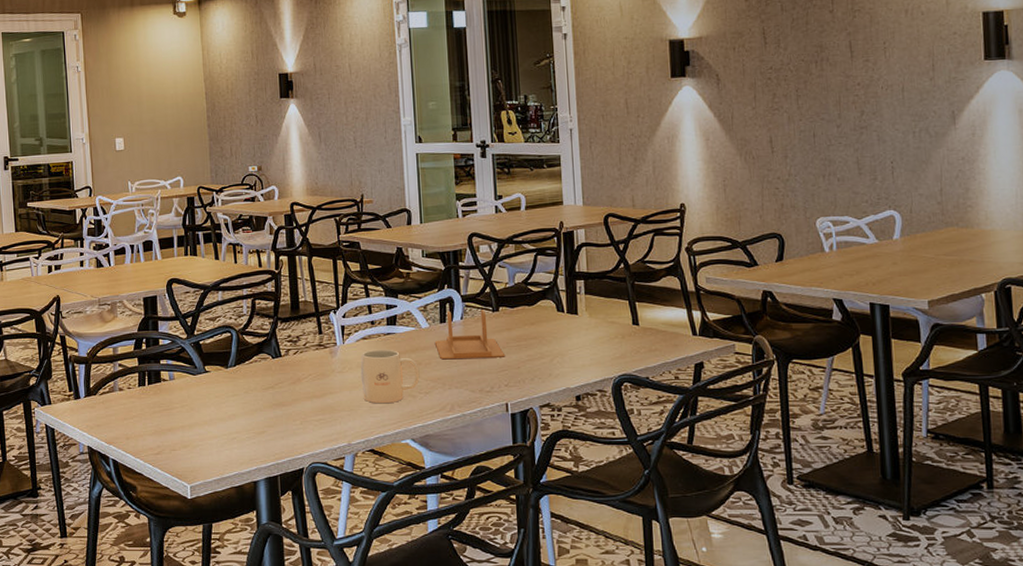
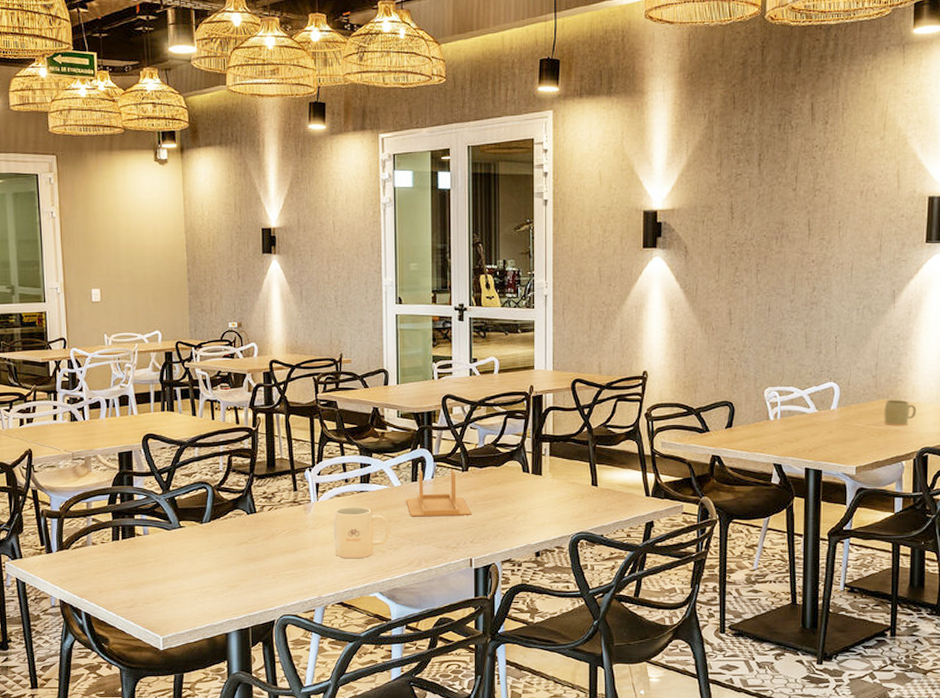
mug: none [954,227,993,256] -> present [884,399,917,426]

